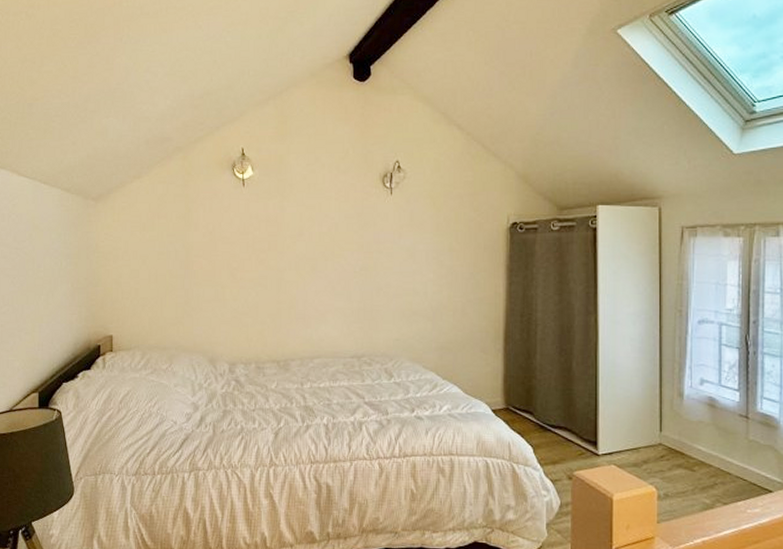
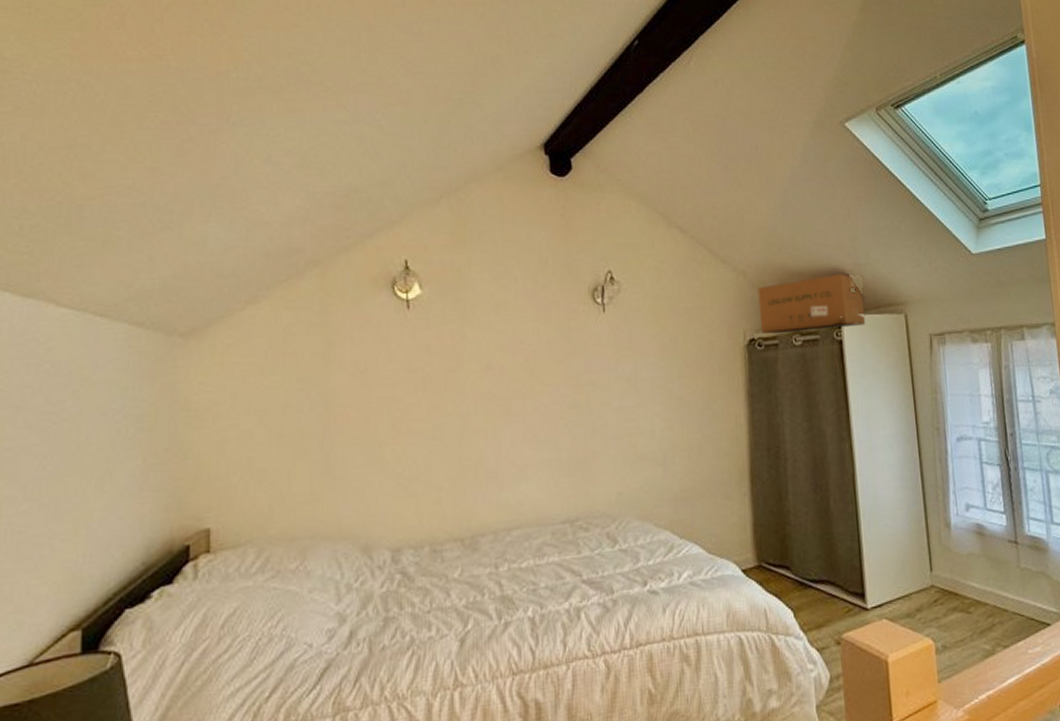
box: none [522,168,621,219] -> present [757,273,866,334]

